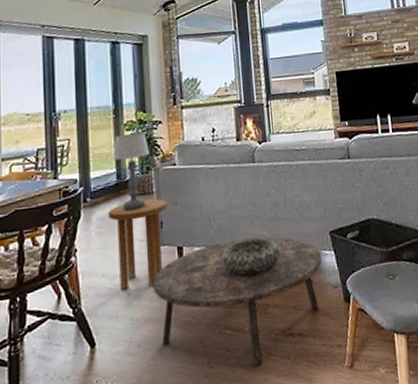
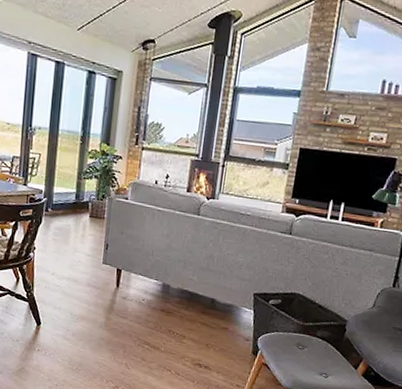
side table: present [108,198,167,291] -> none [64,221,115,294]
table lamp: present [113,132,150,211] -> none [75,160,107,229]
coffee table: present [152,236,322,367] -> none [91,275,241,380]
decorative bowl: present [222,238,280,275] -> none [152,279,205,309]

